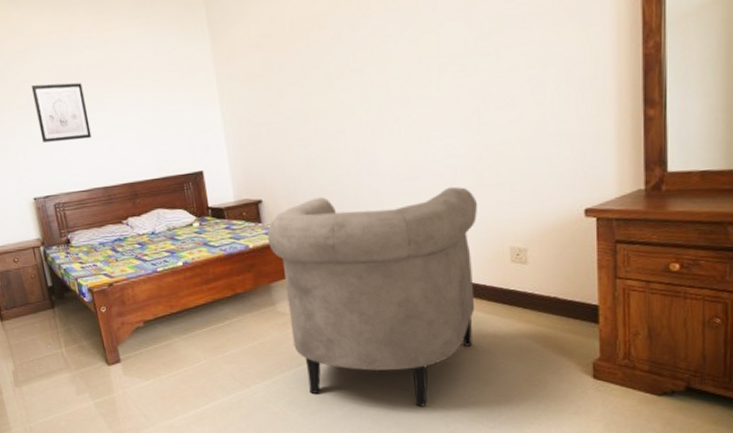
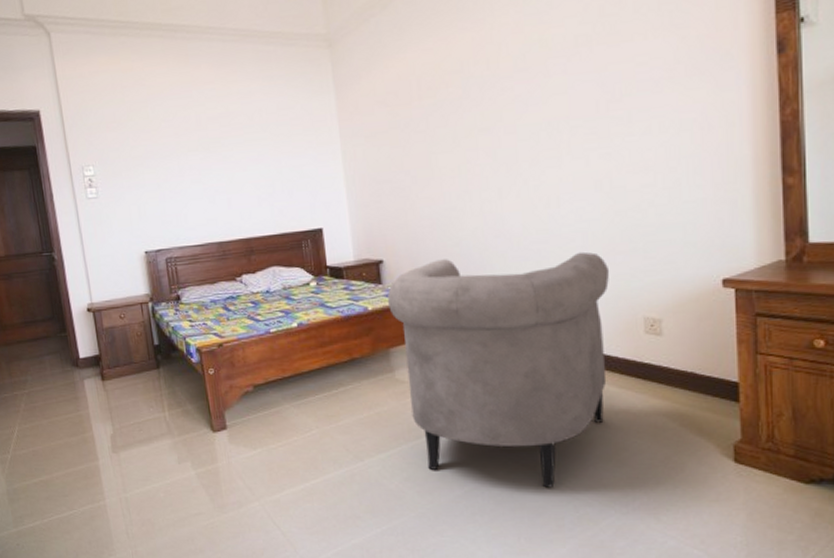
wall art: present [30,82,92,143] -> none [149,134,209,195]

